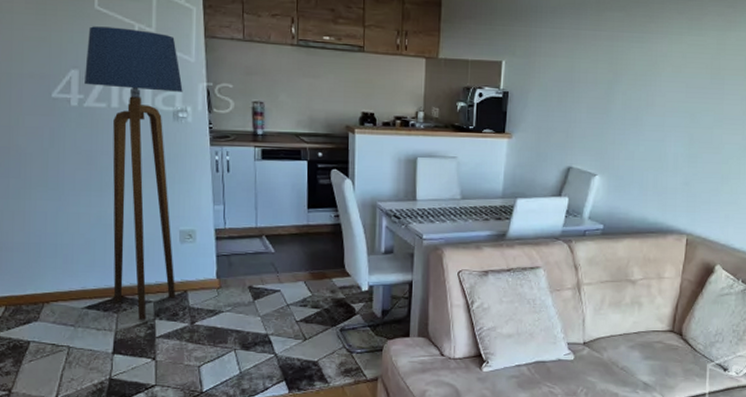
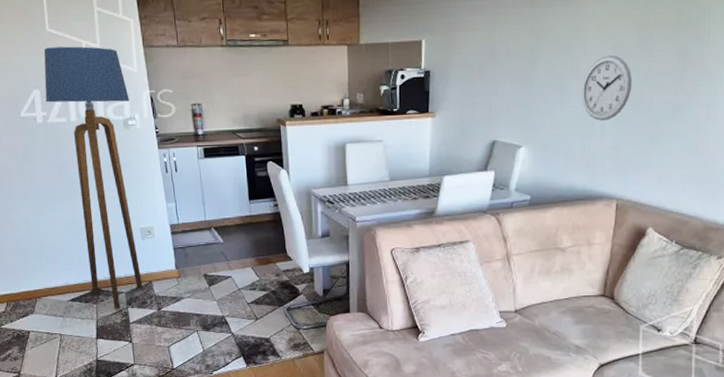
wall clock: none [656,94,704,157] -> present [582,55,633,121]

